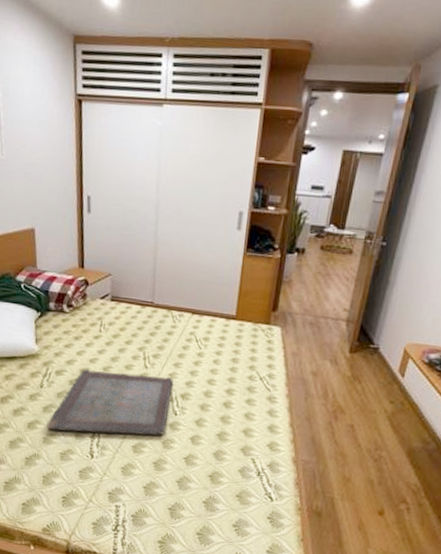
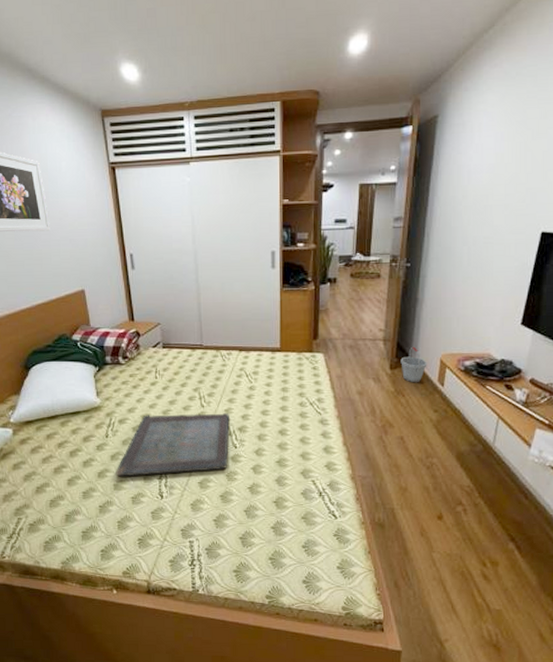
bucket: none [361,331,390,371] -> present [401,346,427,383]

